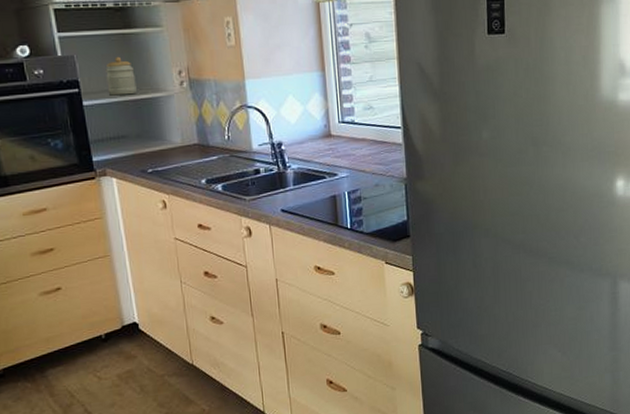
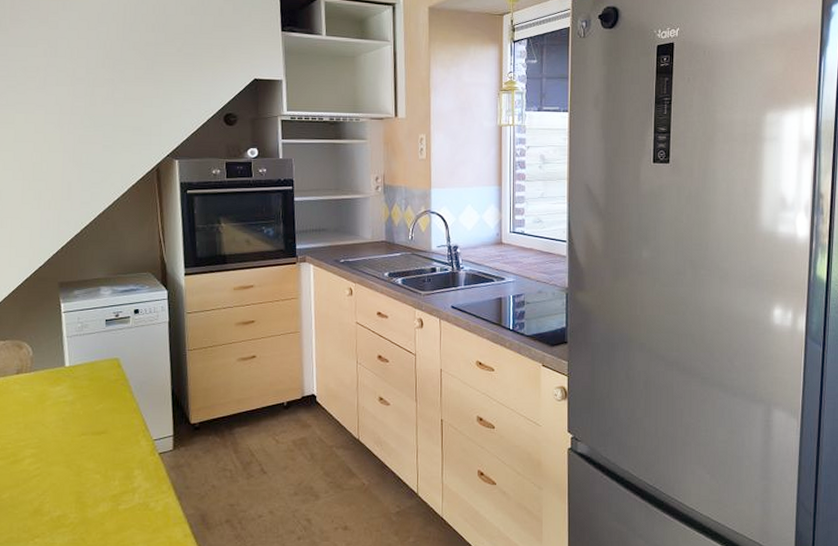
jar: present [105,56,138,96] -> none [316,162,341,195]

